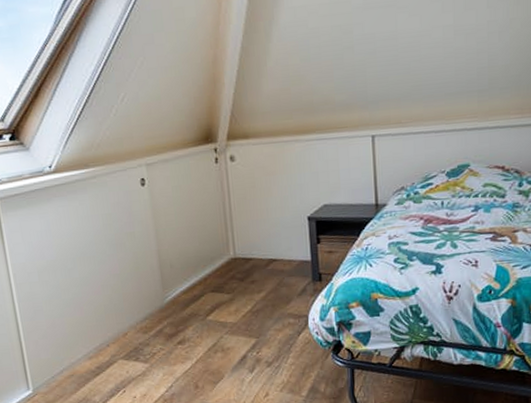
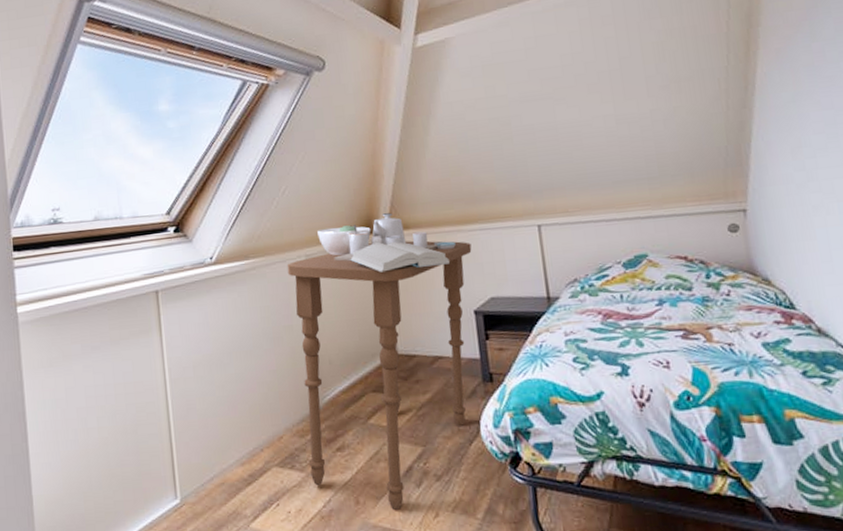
side table: none [127,122,308,393] -> present [287,213,472,511]

